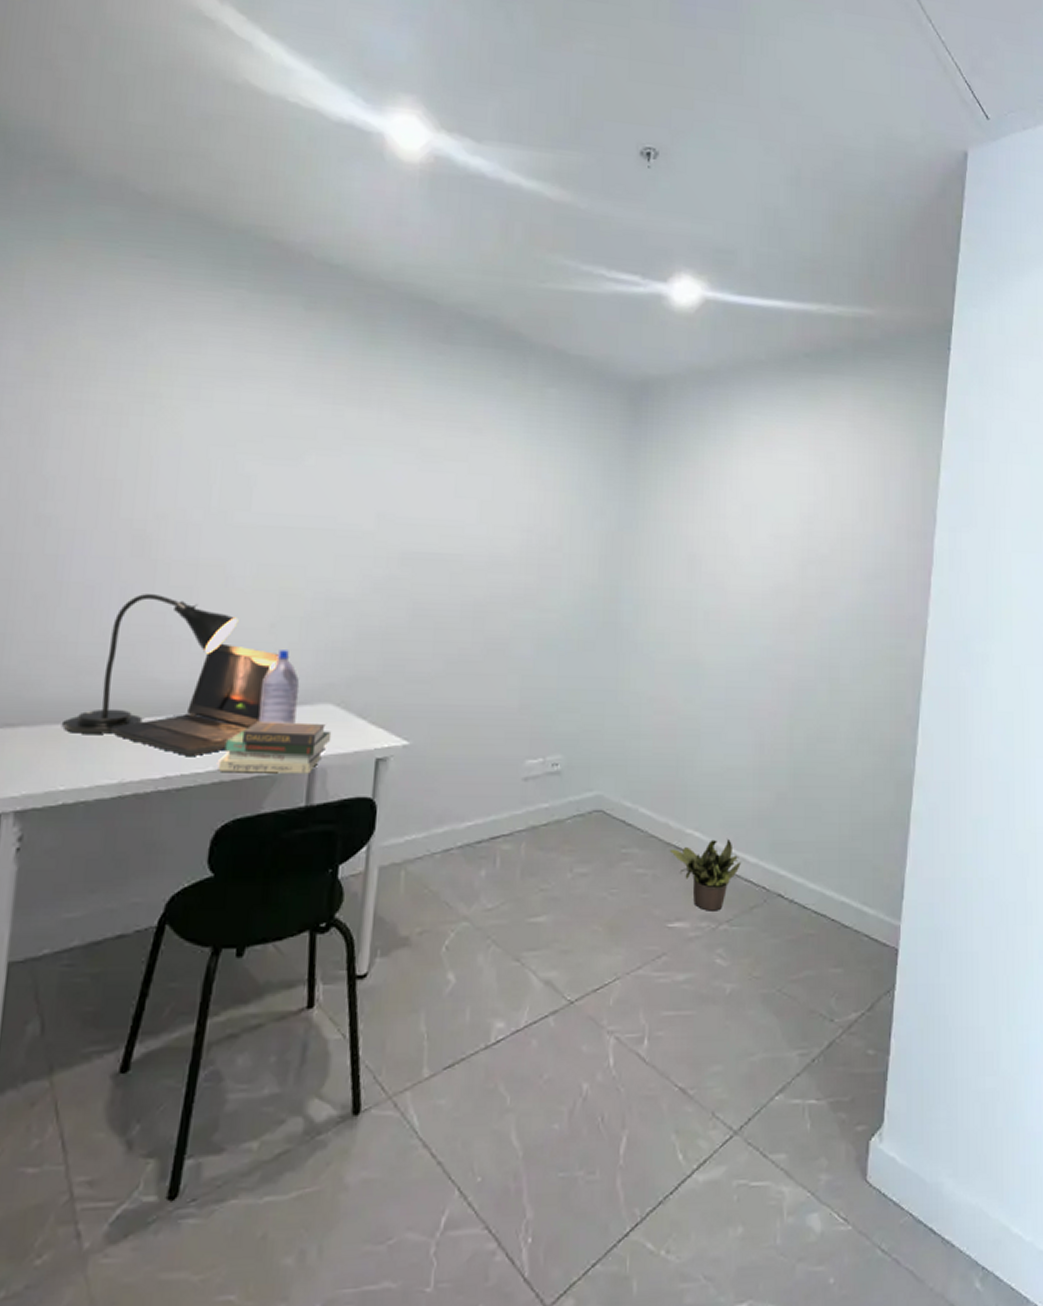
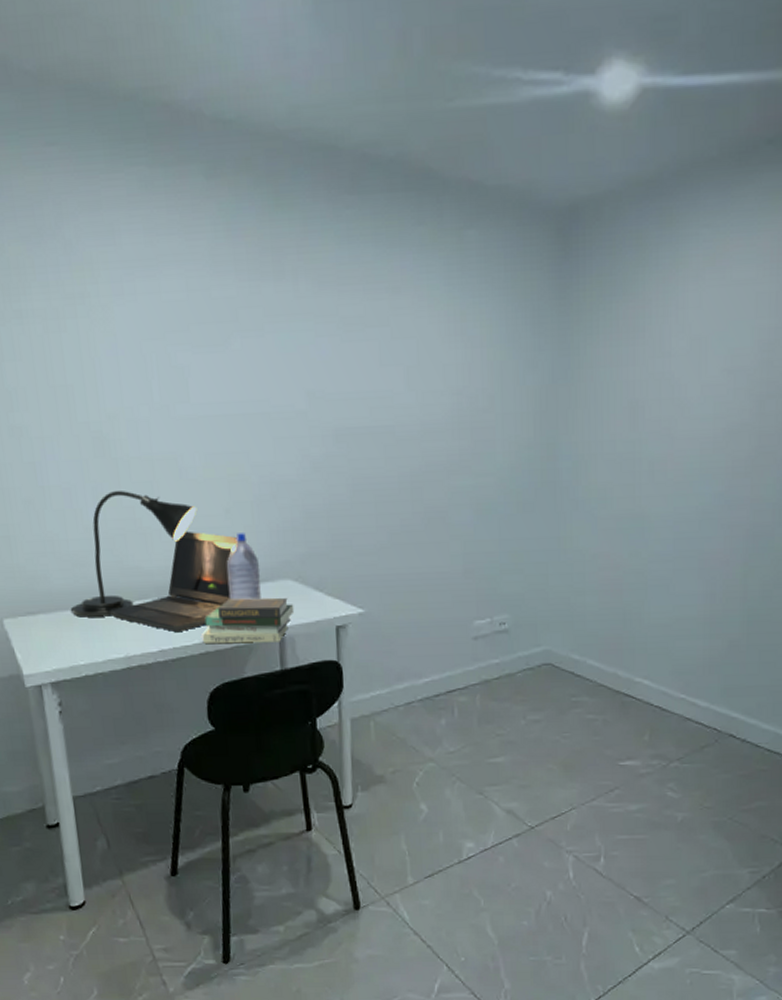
potted plant: present [669,838,742,911] -> none [618,685,693,751]

